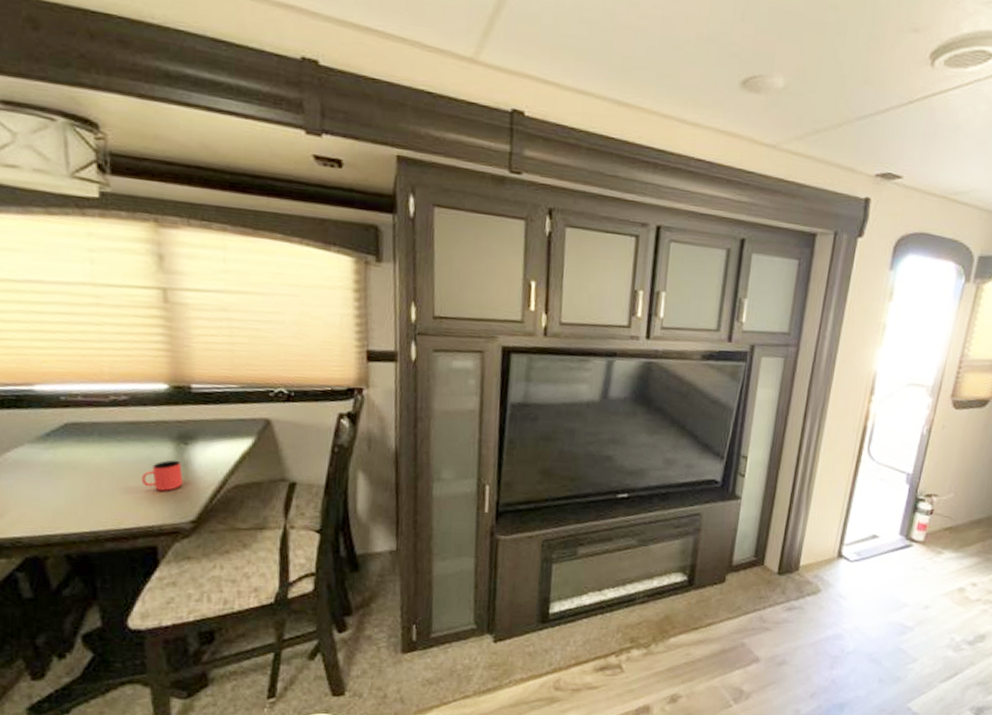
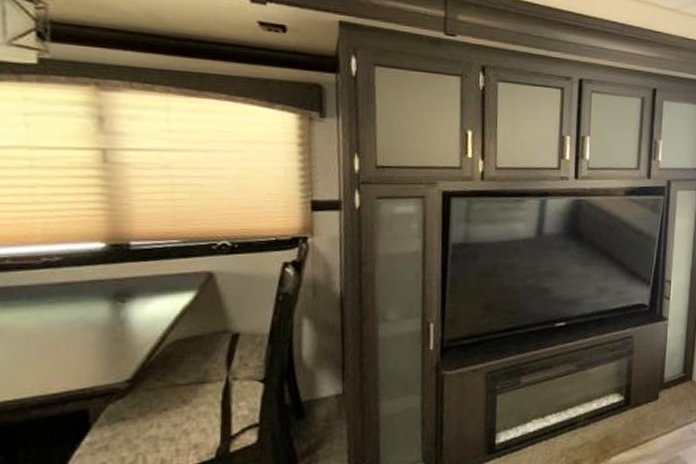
cup: present [141,460,183,491] -> none [73,318,119,351]

